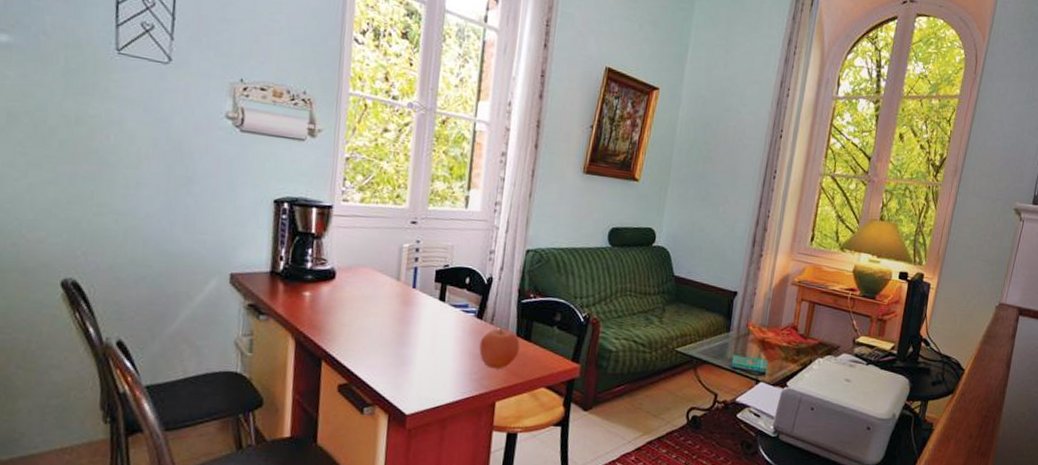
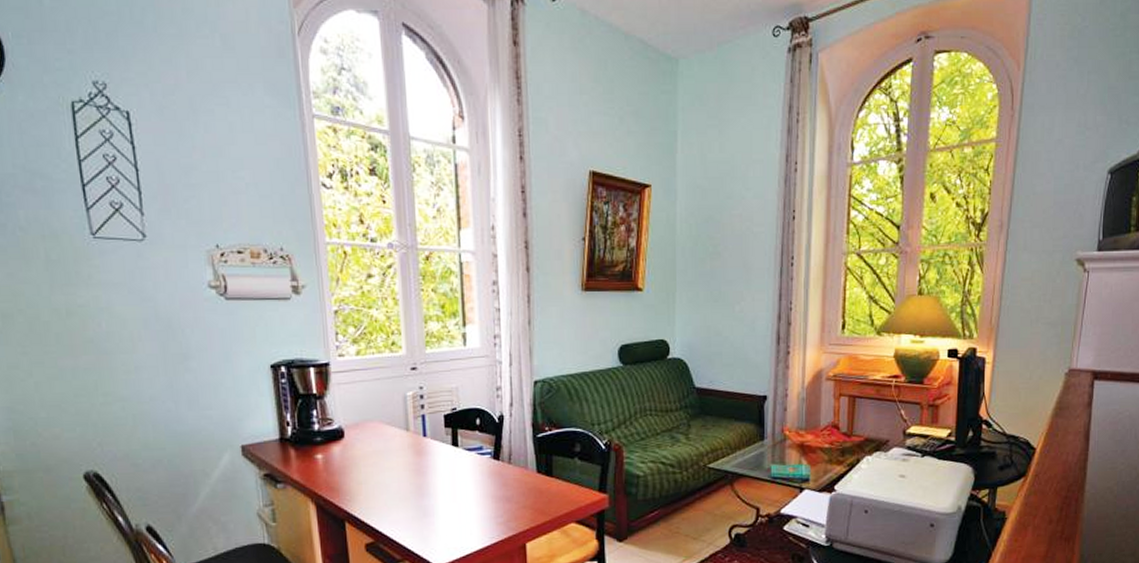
fruit: present [479,329,520,369] -> none [500,467,542,510]

